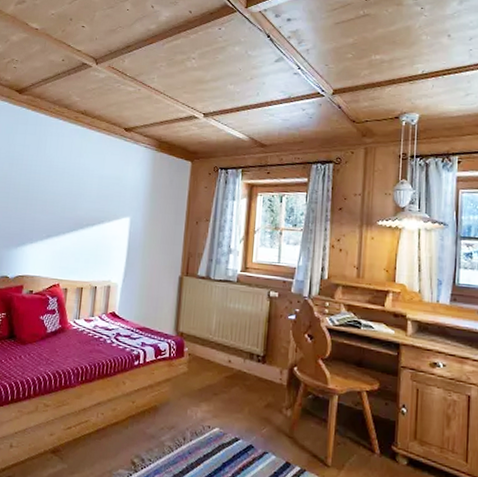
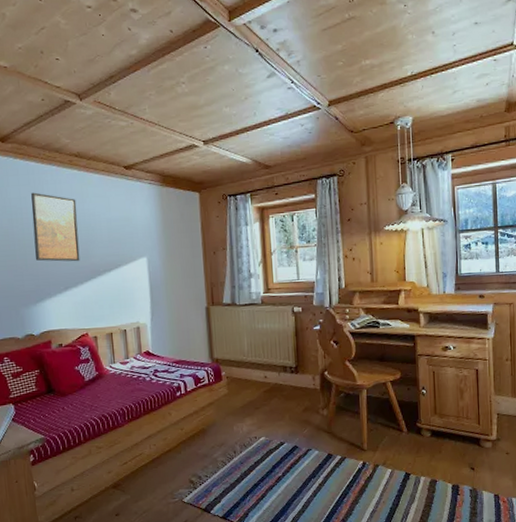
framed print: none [26,141,74,212] -> present [31,192,80,262]

